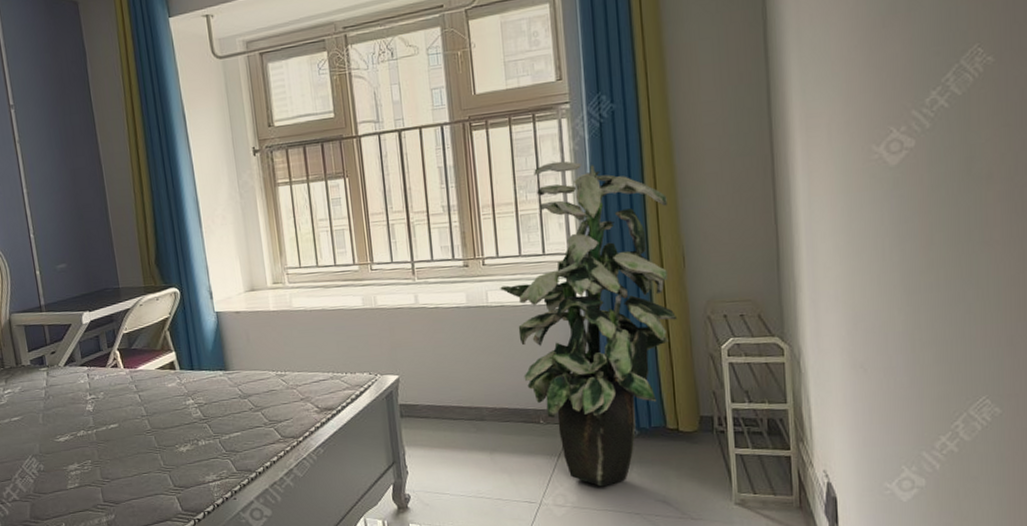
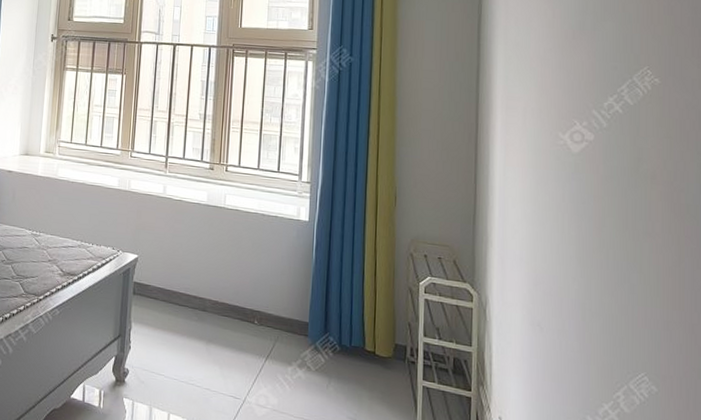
indoor plant: present [500,160,678,486] -> none [237,95,387,395]

